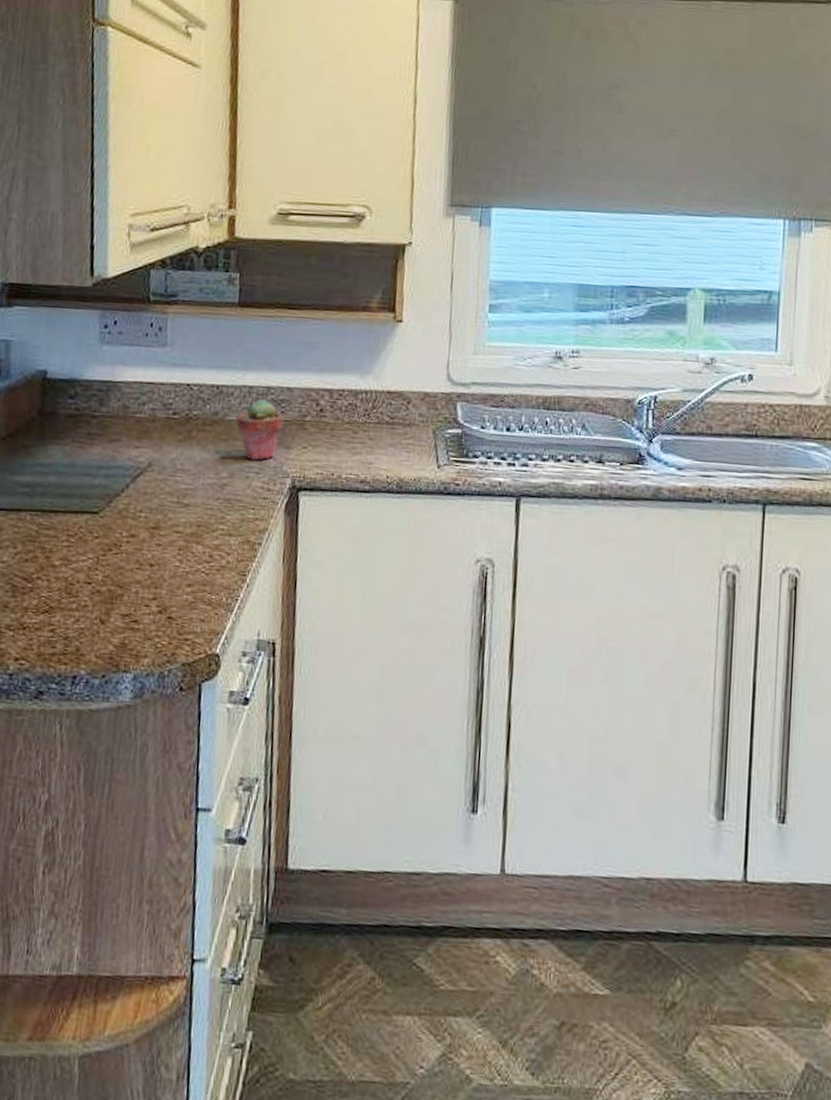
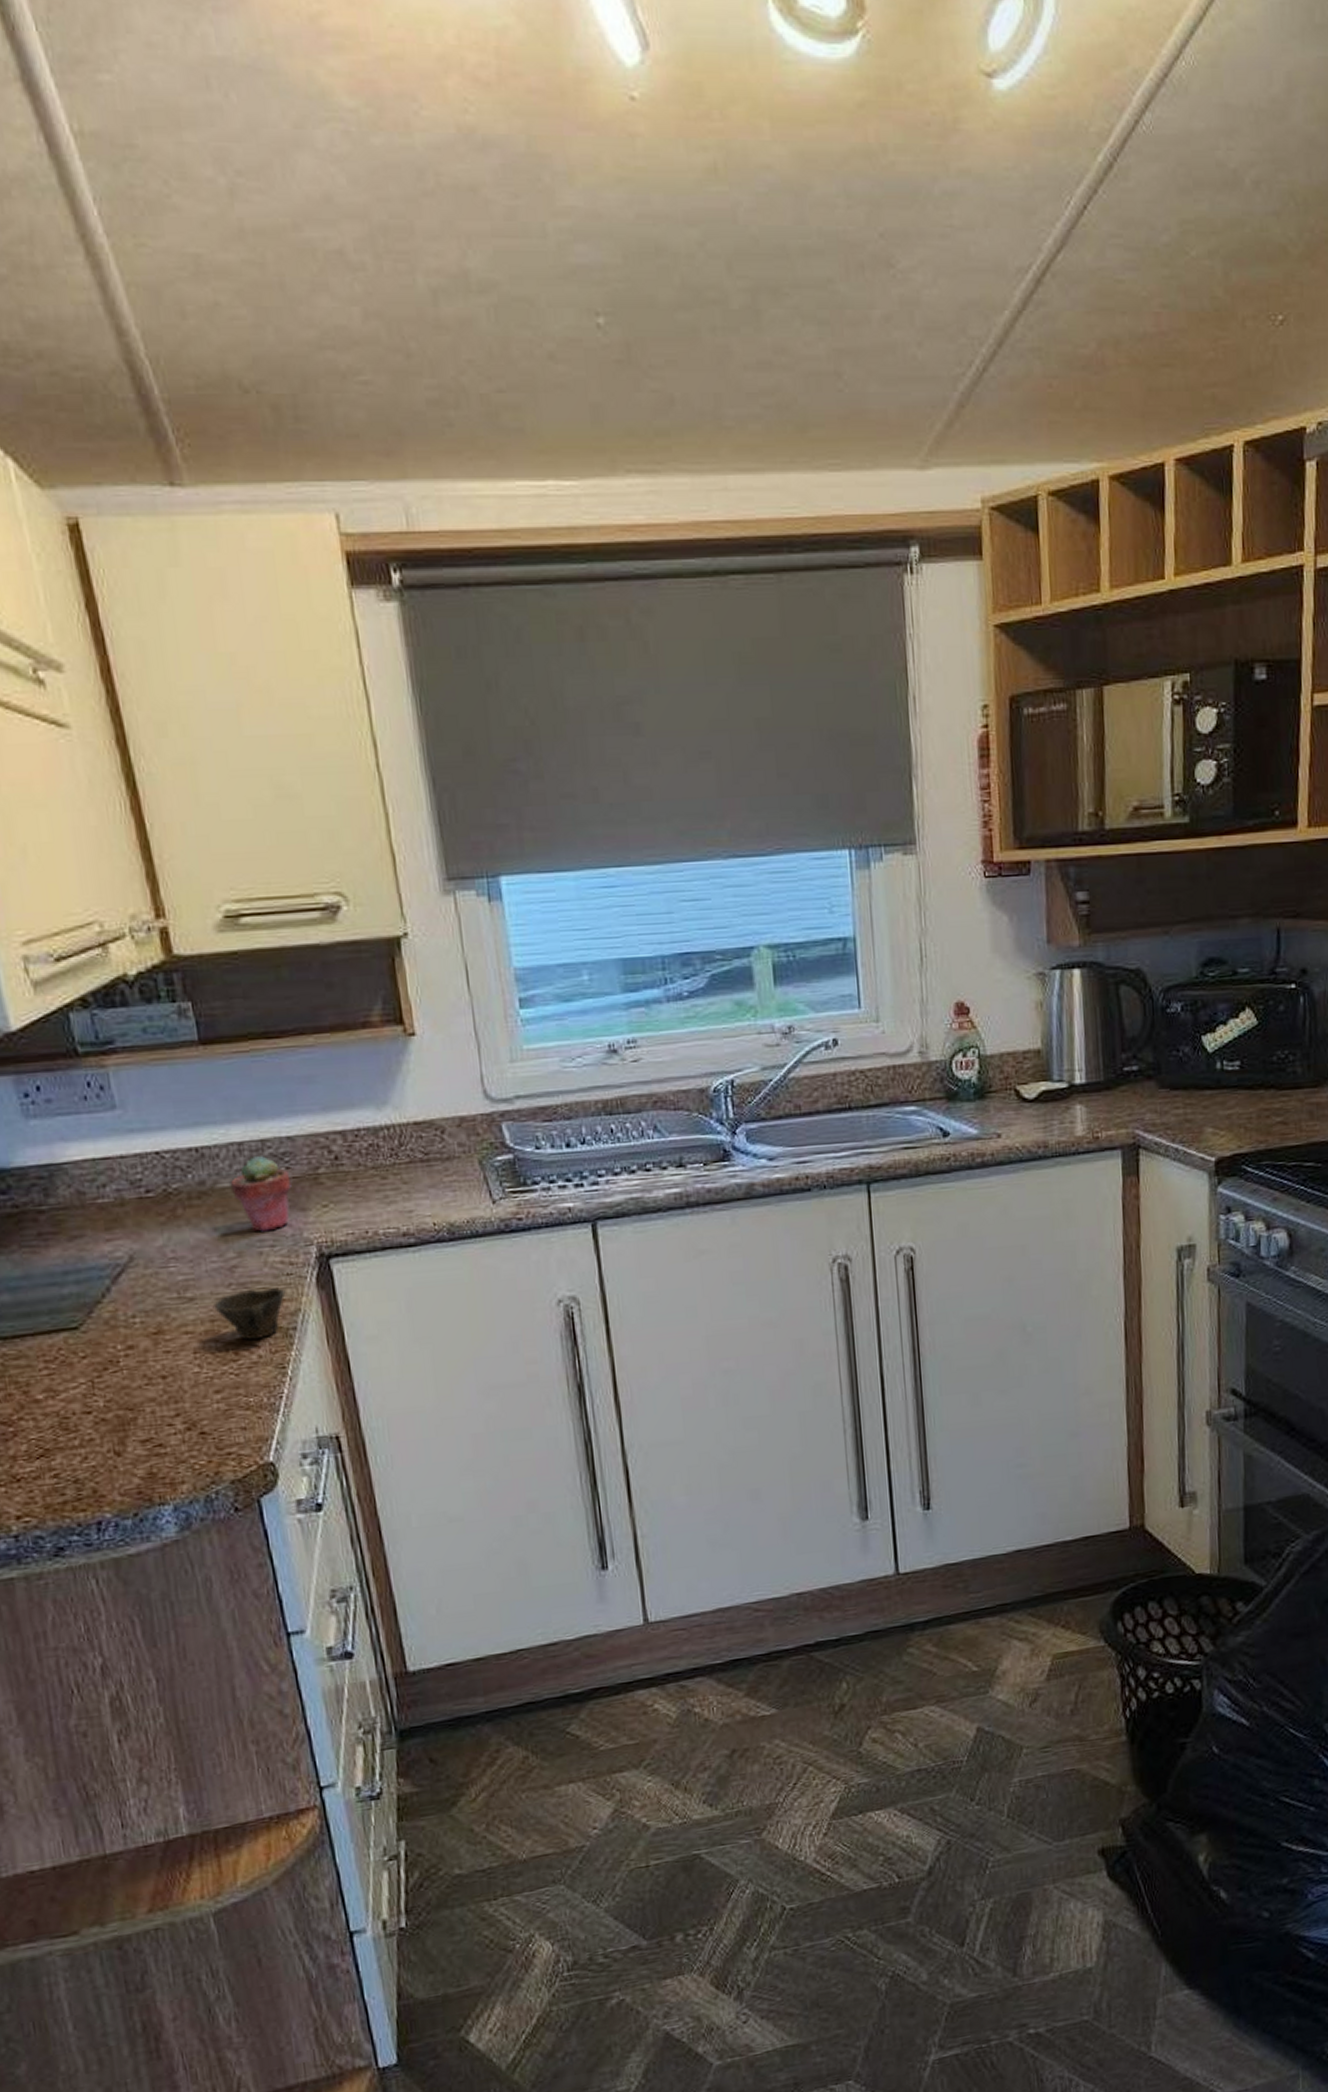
cup: none [202,505,260,547] -> present [213,1288,286,1340]

